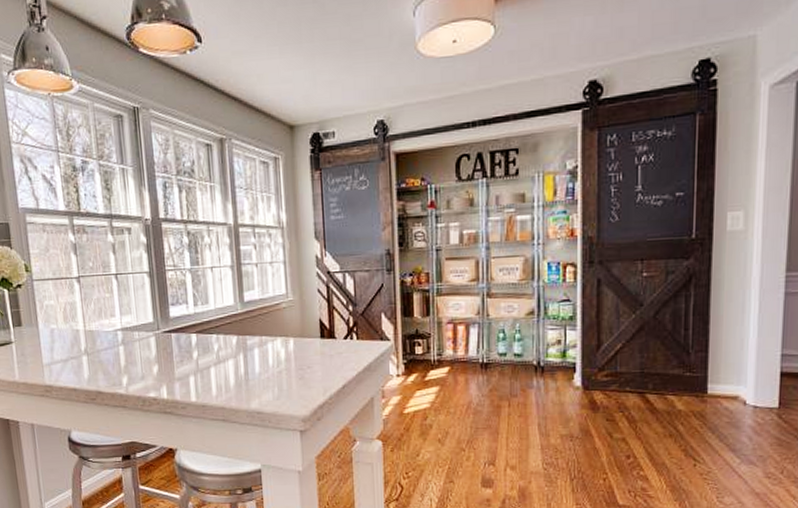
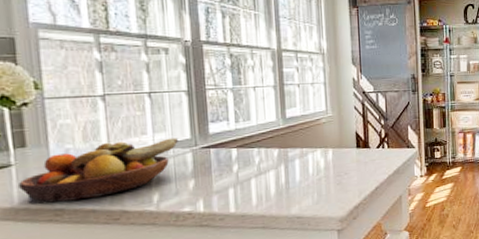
fruit bowl: none [18,321,142,381] -> present [19,138,178,205]

